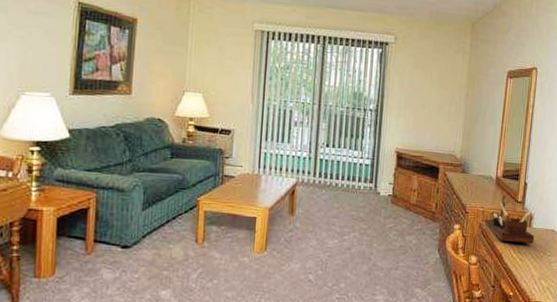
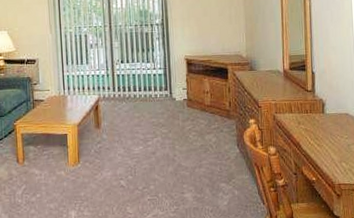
desk organizer: present [484,194,535,244] -> none [278,85,330,130]

